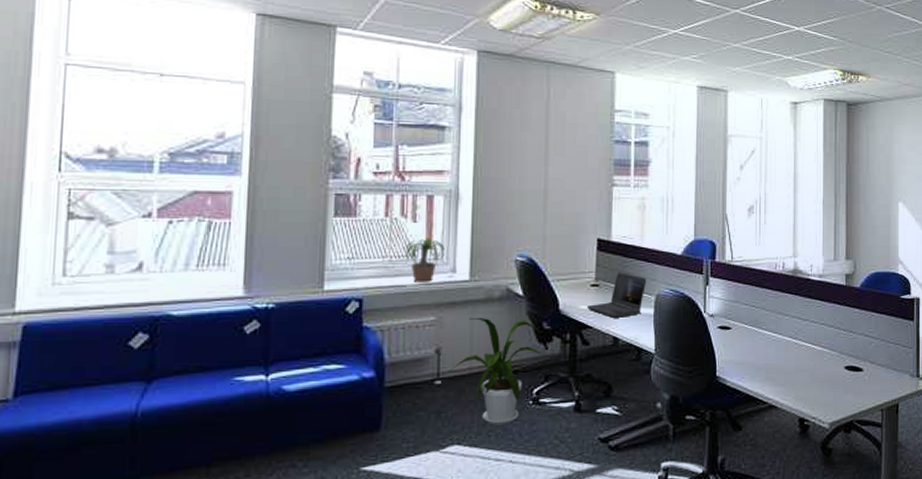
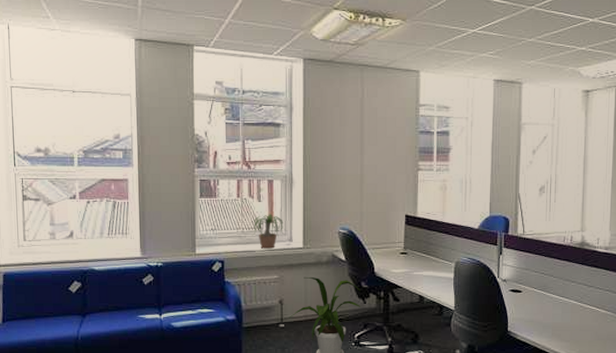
laptop computer: present [587,273,647,318] -> none [398,243,448,280]

